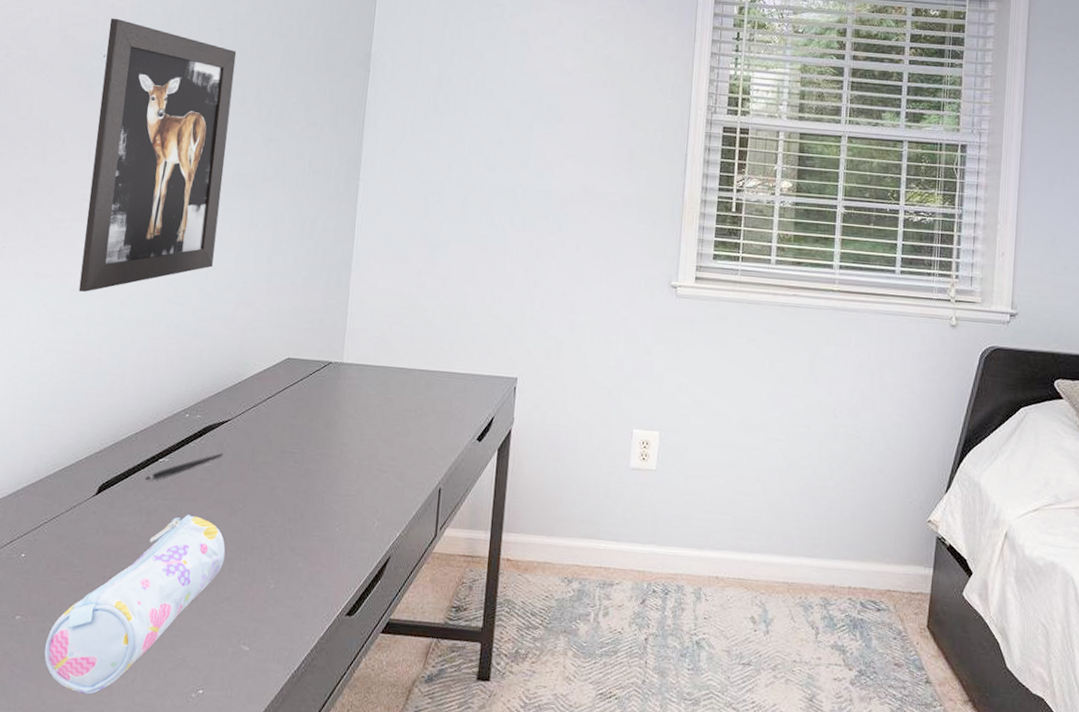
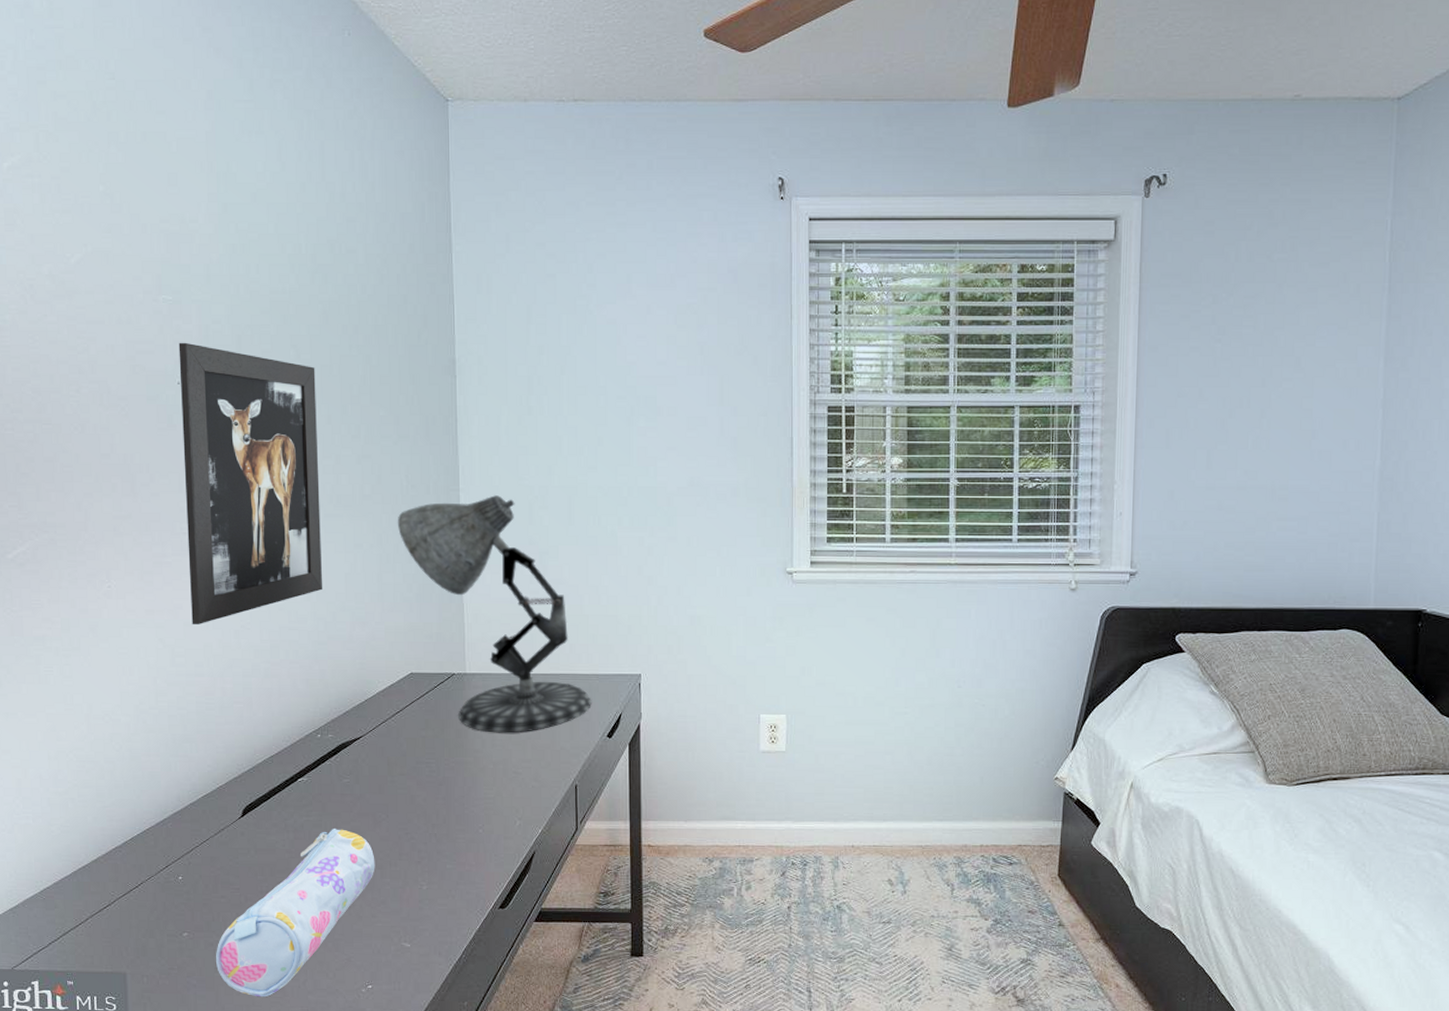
pen: present [144,453,224,481] -> none [286,769,360,800]
desk lamp: none [294,187,465,429] -> present [397,495,592,733]

